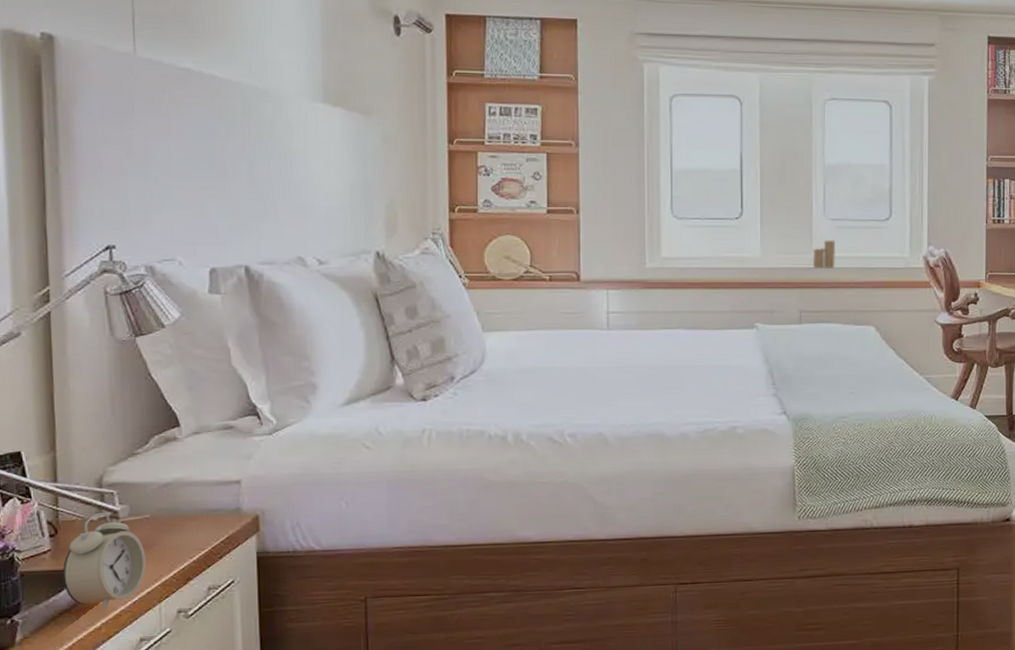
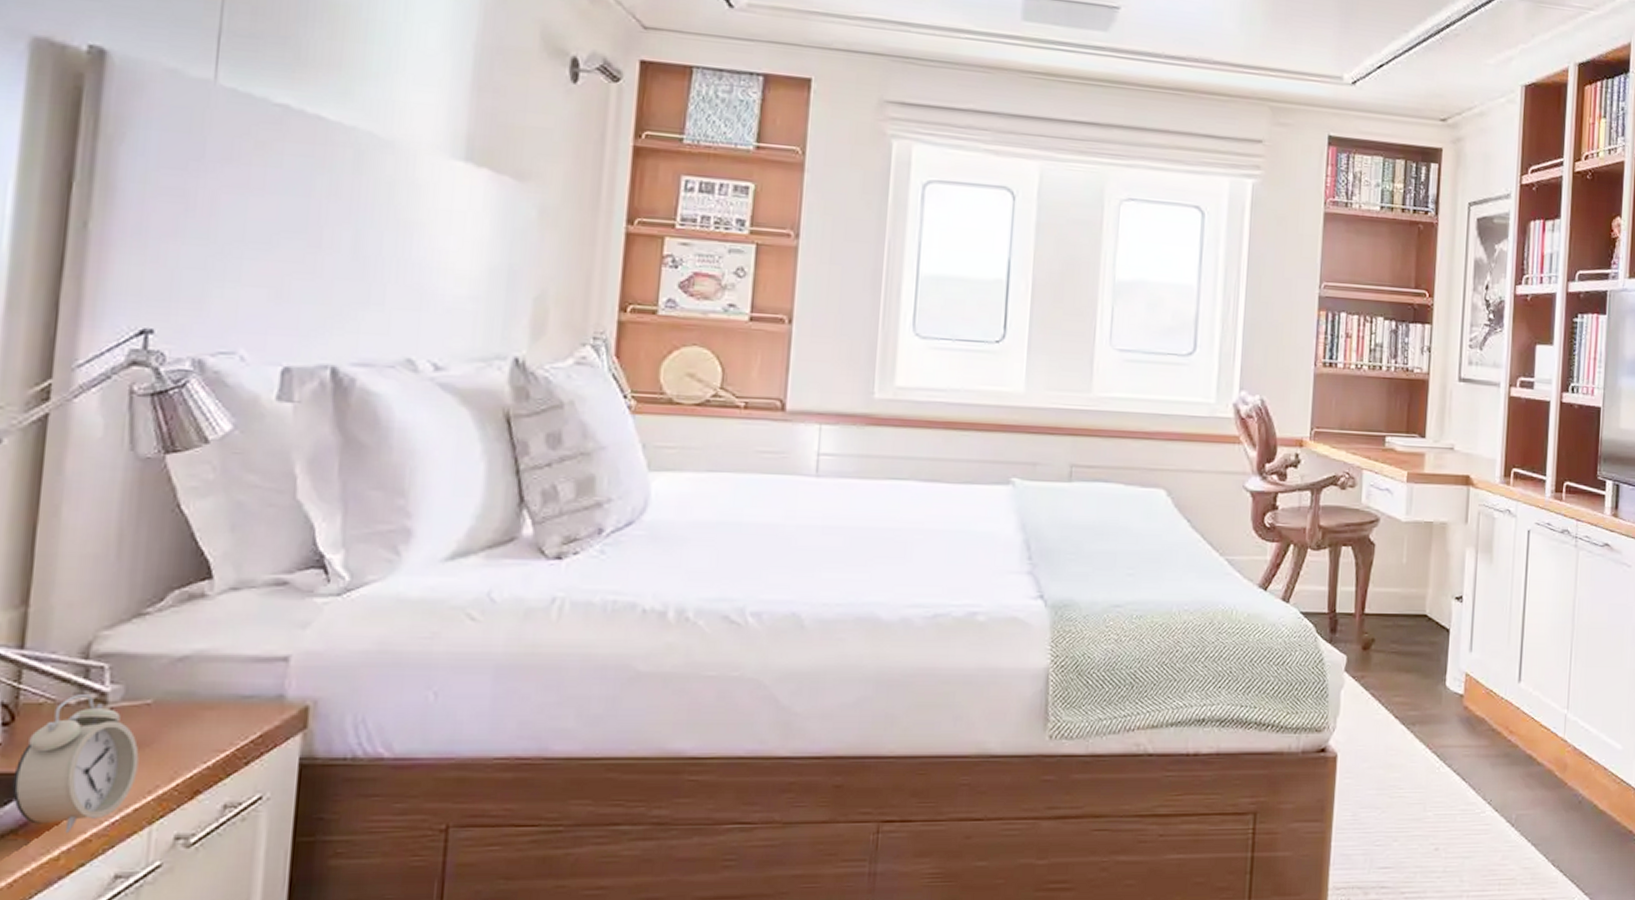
candle: present [812,236,836,270] -> none [1090,372,1122,414]

